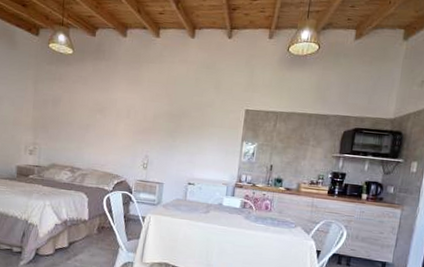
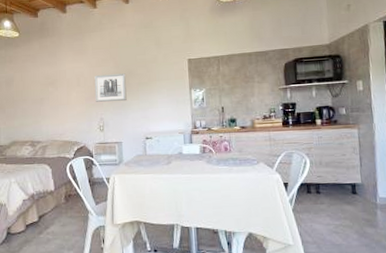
wall art: none [143,110,179,142] -> present [94,73,127,102]

